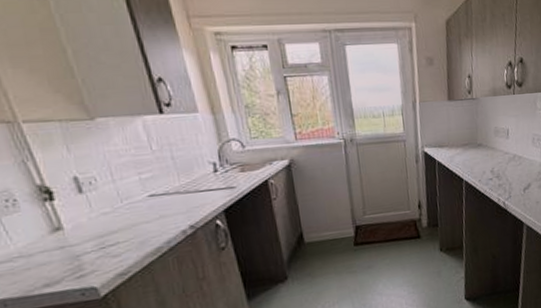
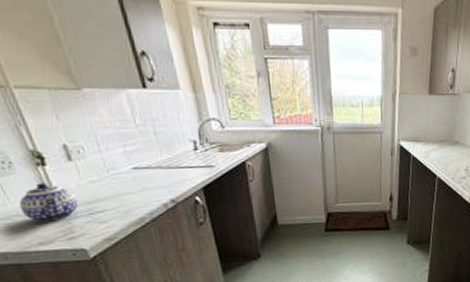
teapot: none [22,218,89,262] -> present [18,183,79,222]

